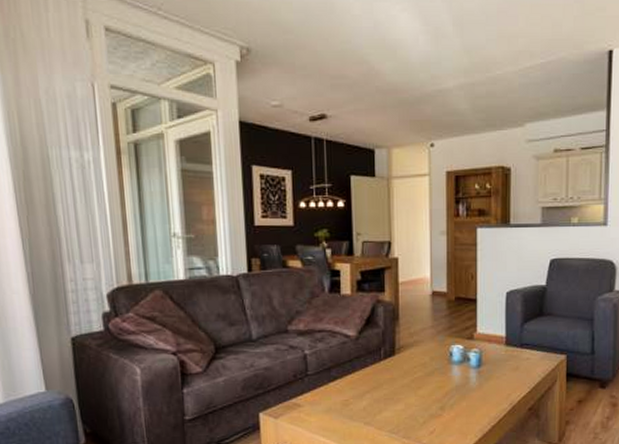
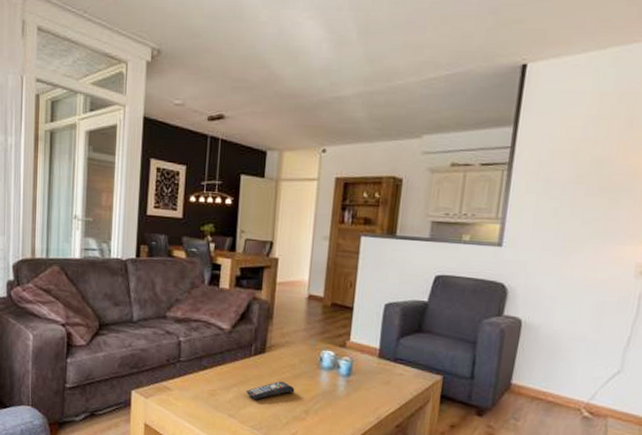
remote control: none [380,381,429,403] -> present [246,381,295,399]

